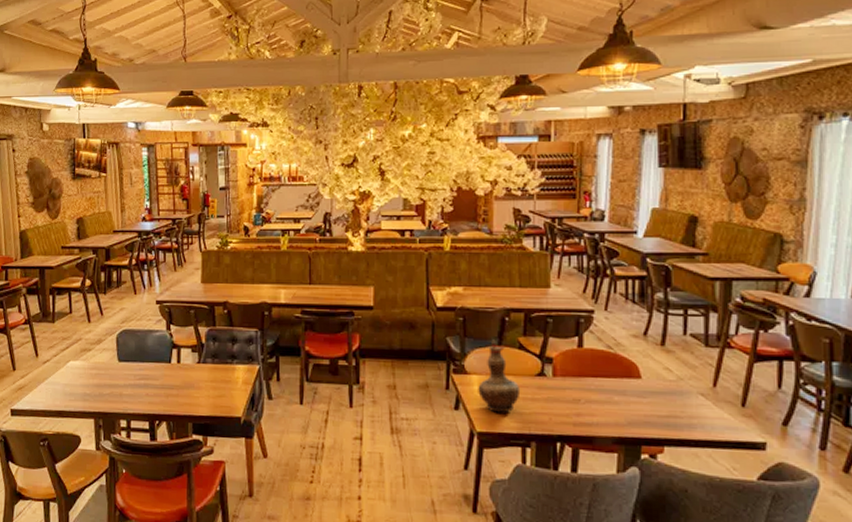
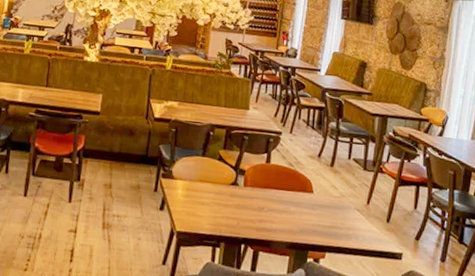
decorative vase: present [478,339,521,413] -> none [181,150,217,216]

